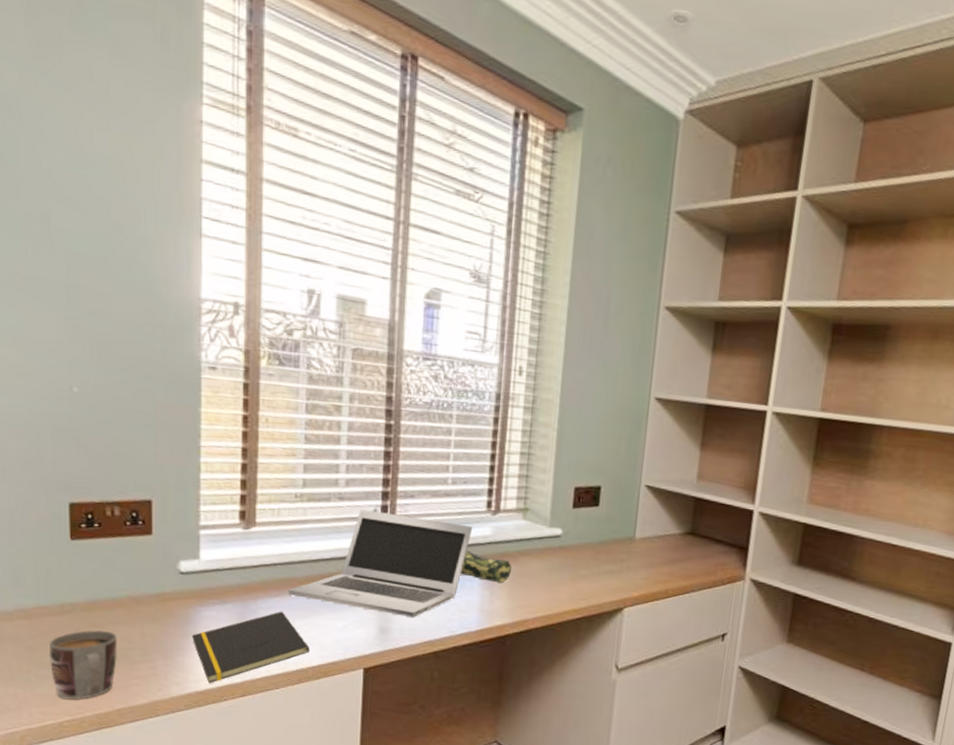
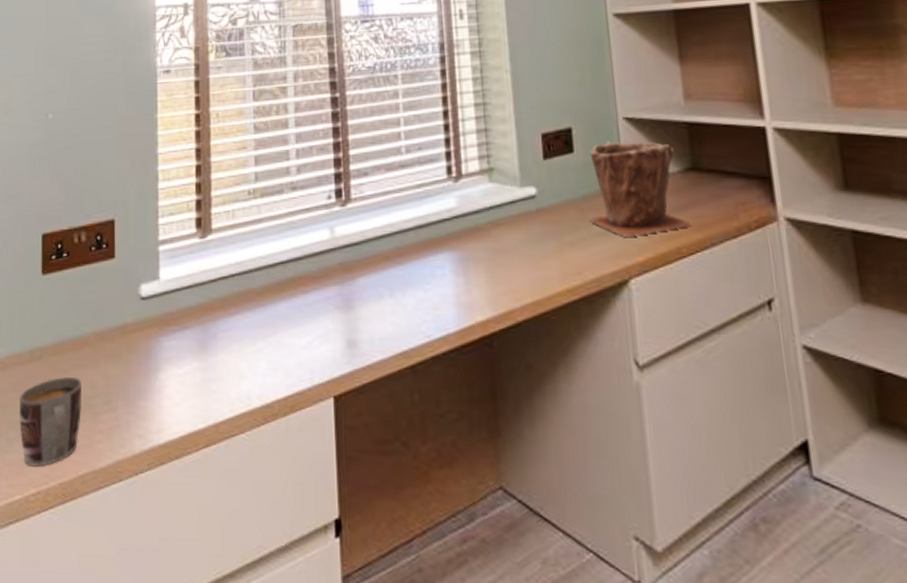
notepad: present [191,611,310,683] -> none [153,332,274,432]
laptop: present [288,509,473,617] -> none [247,197,435,322]
pencil case: present [460,550,511,584] -> none [428,229,486,266]
plant pot: none [600,502,681,578] -> present [588,141,692,237]

